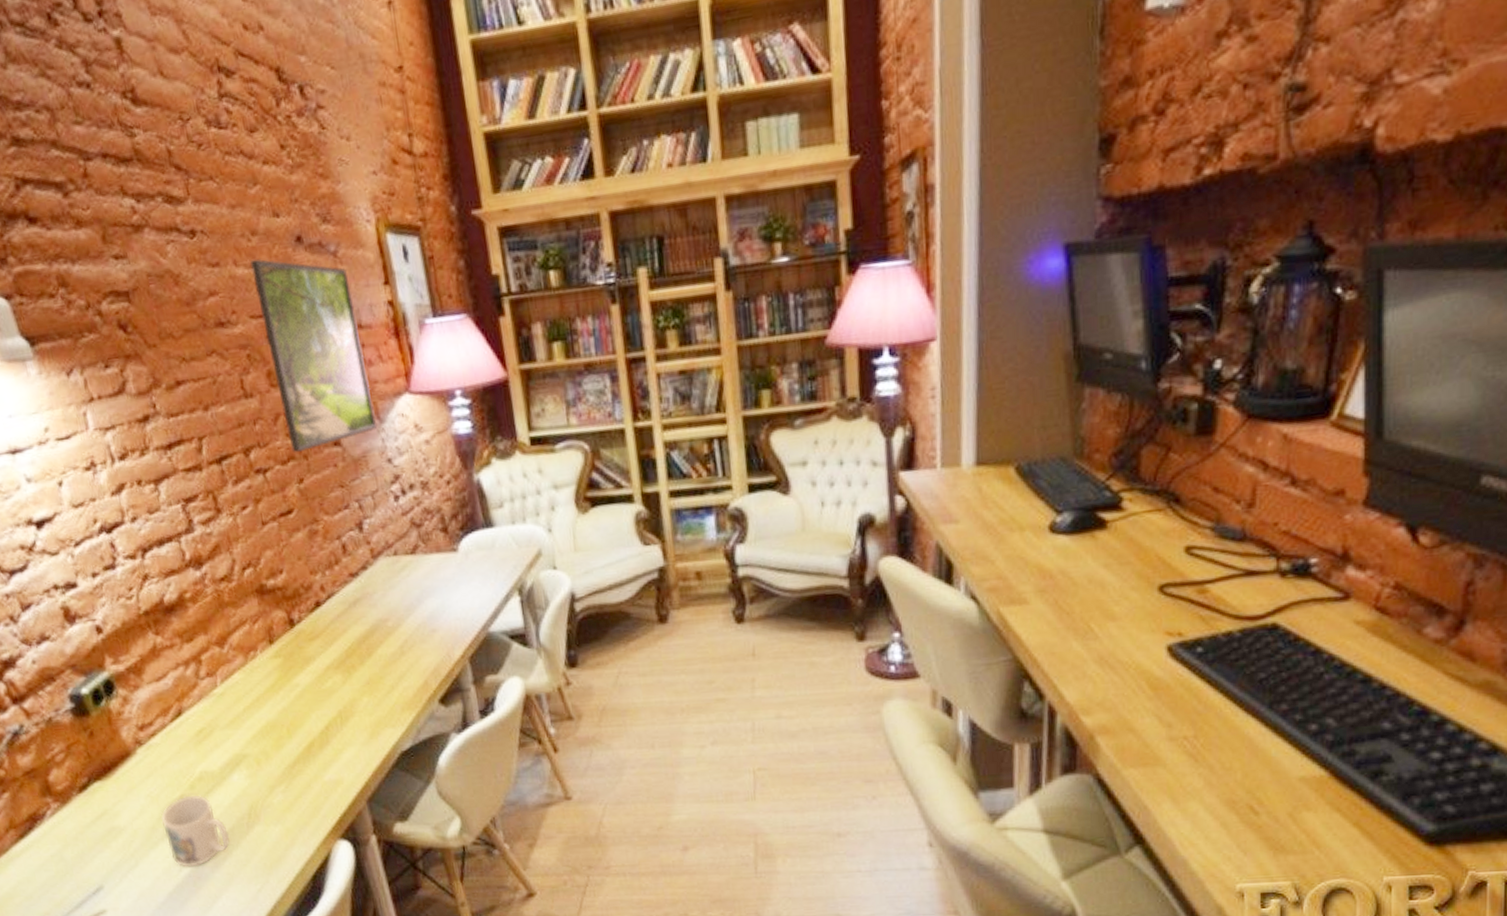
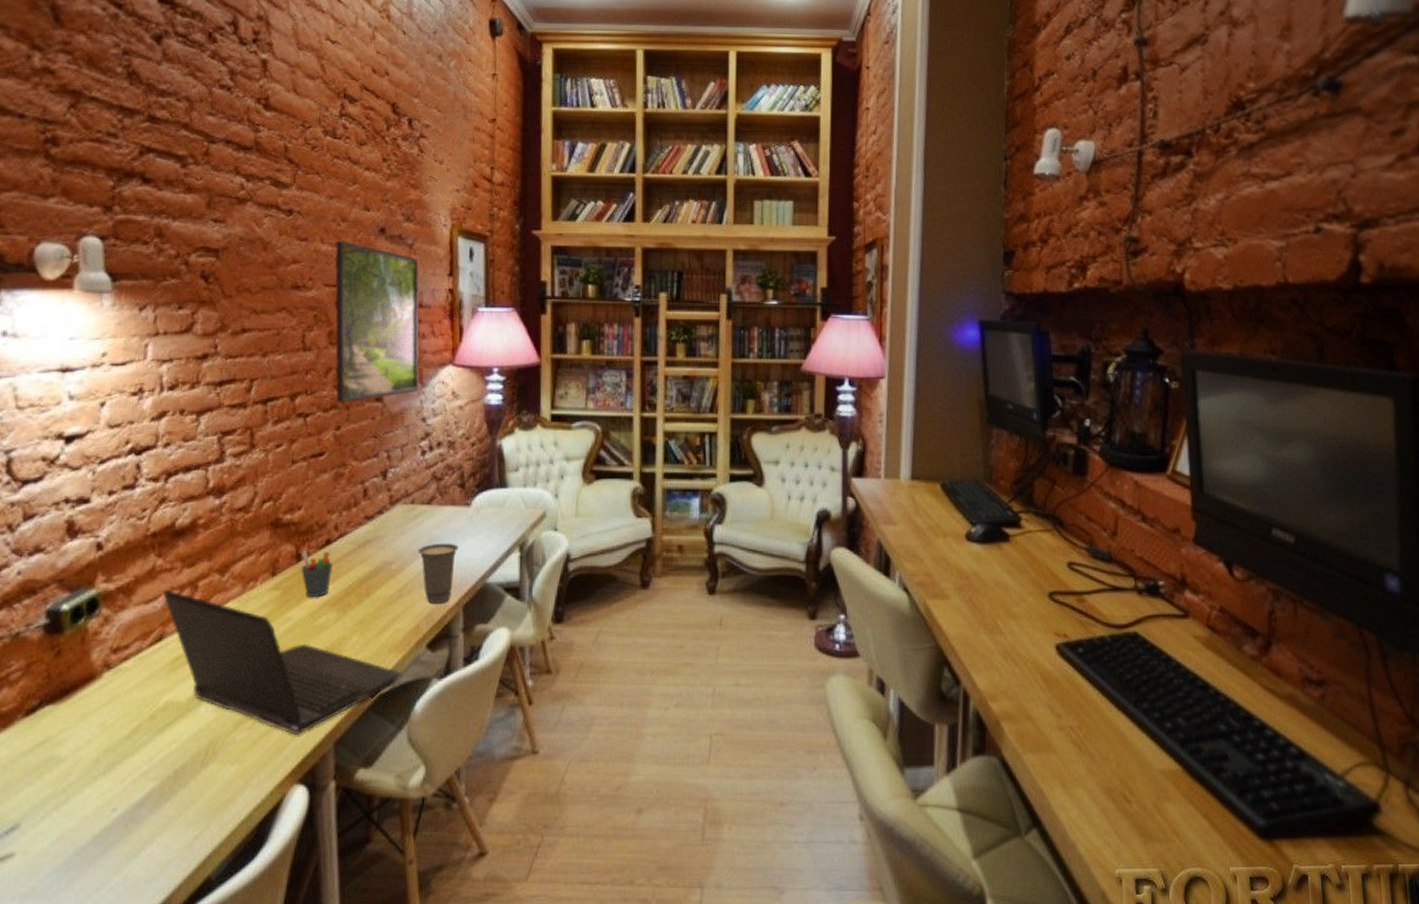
mug: present [160,794,230,868] -> none [108,726,179,807]
laptop computer: none [171,666,418,795] -> present [164,589,400,735]
pen holder: none [293,615,330,662] -> present [301,551,333,597]
cup: none [410,593,455,658] -> present [417,543,459,603]

